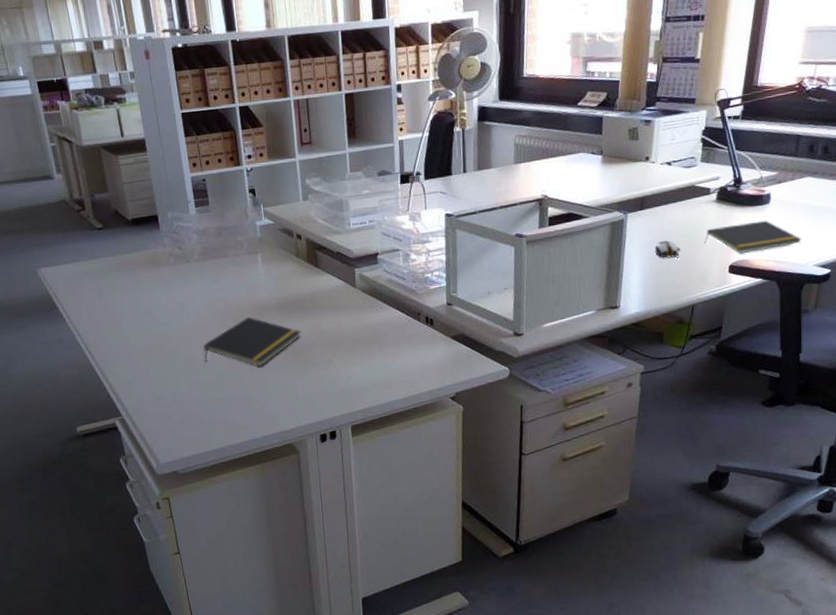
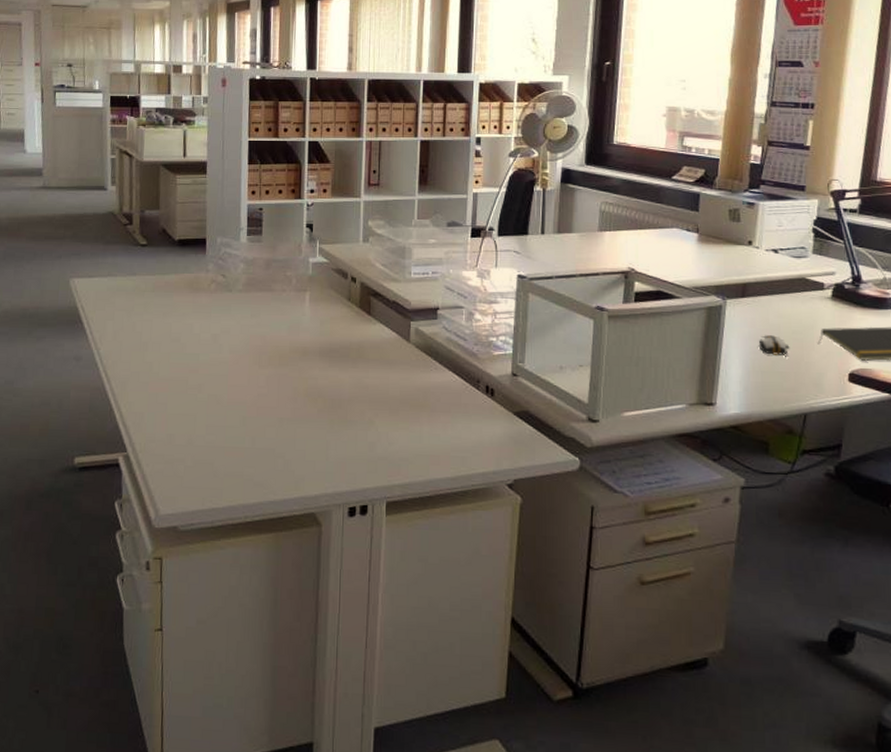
notepad: present [203,316,301,366] -> none [231,358,342,417]

